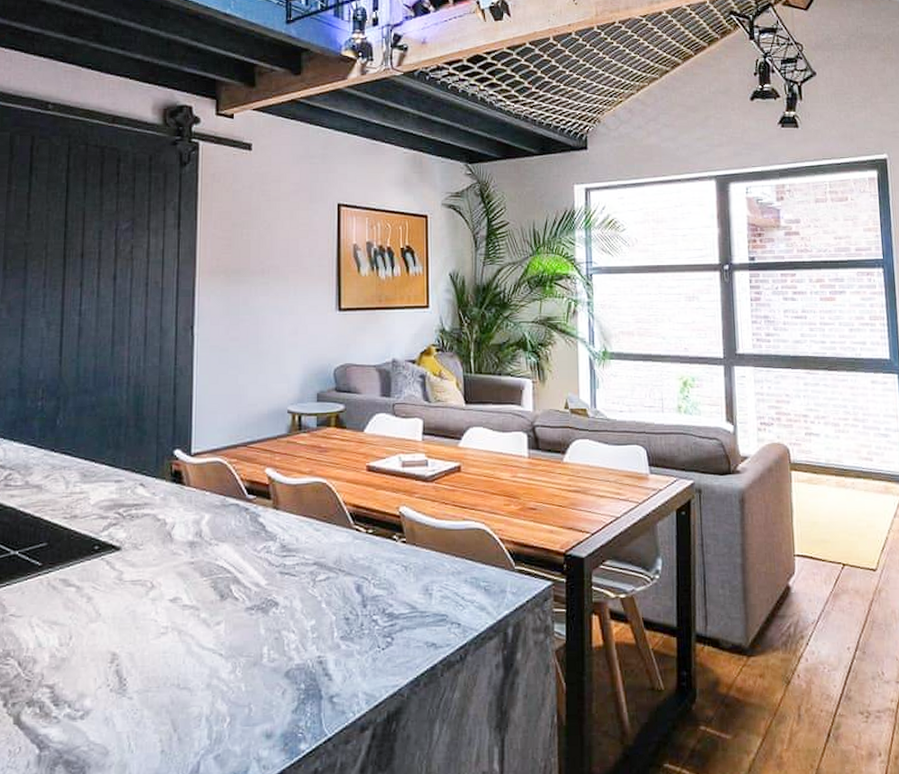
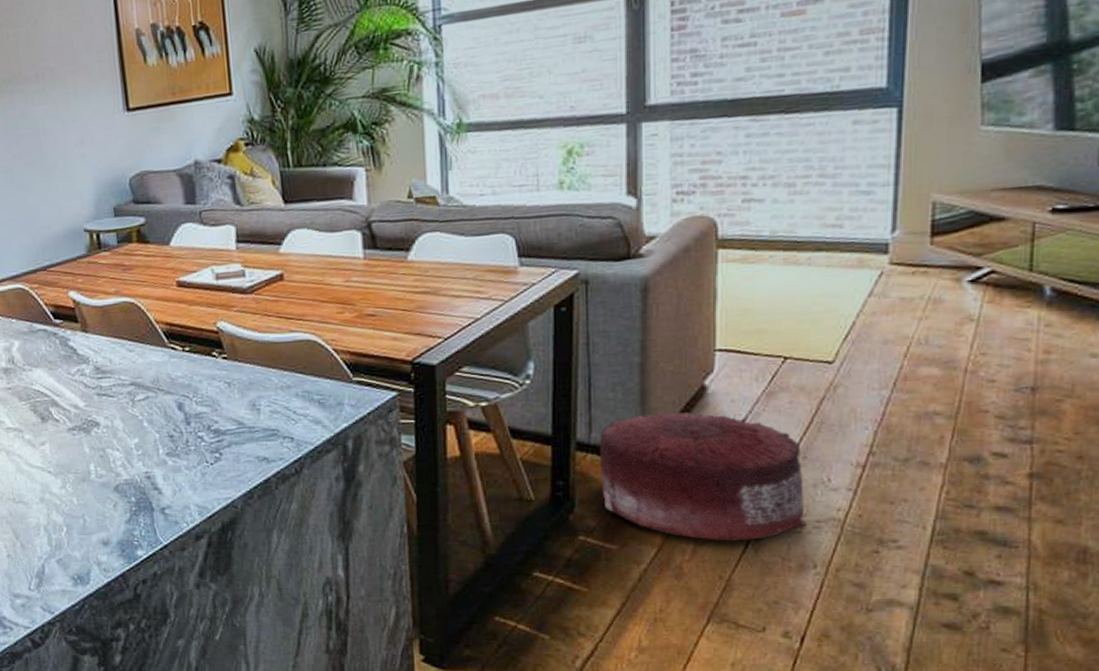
pouf: none [714,606,871,731] -> present [599,410,806,542]

